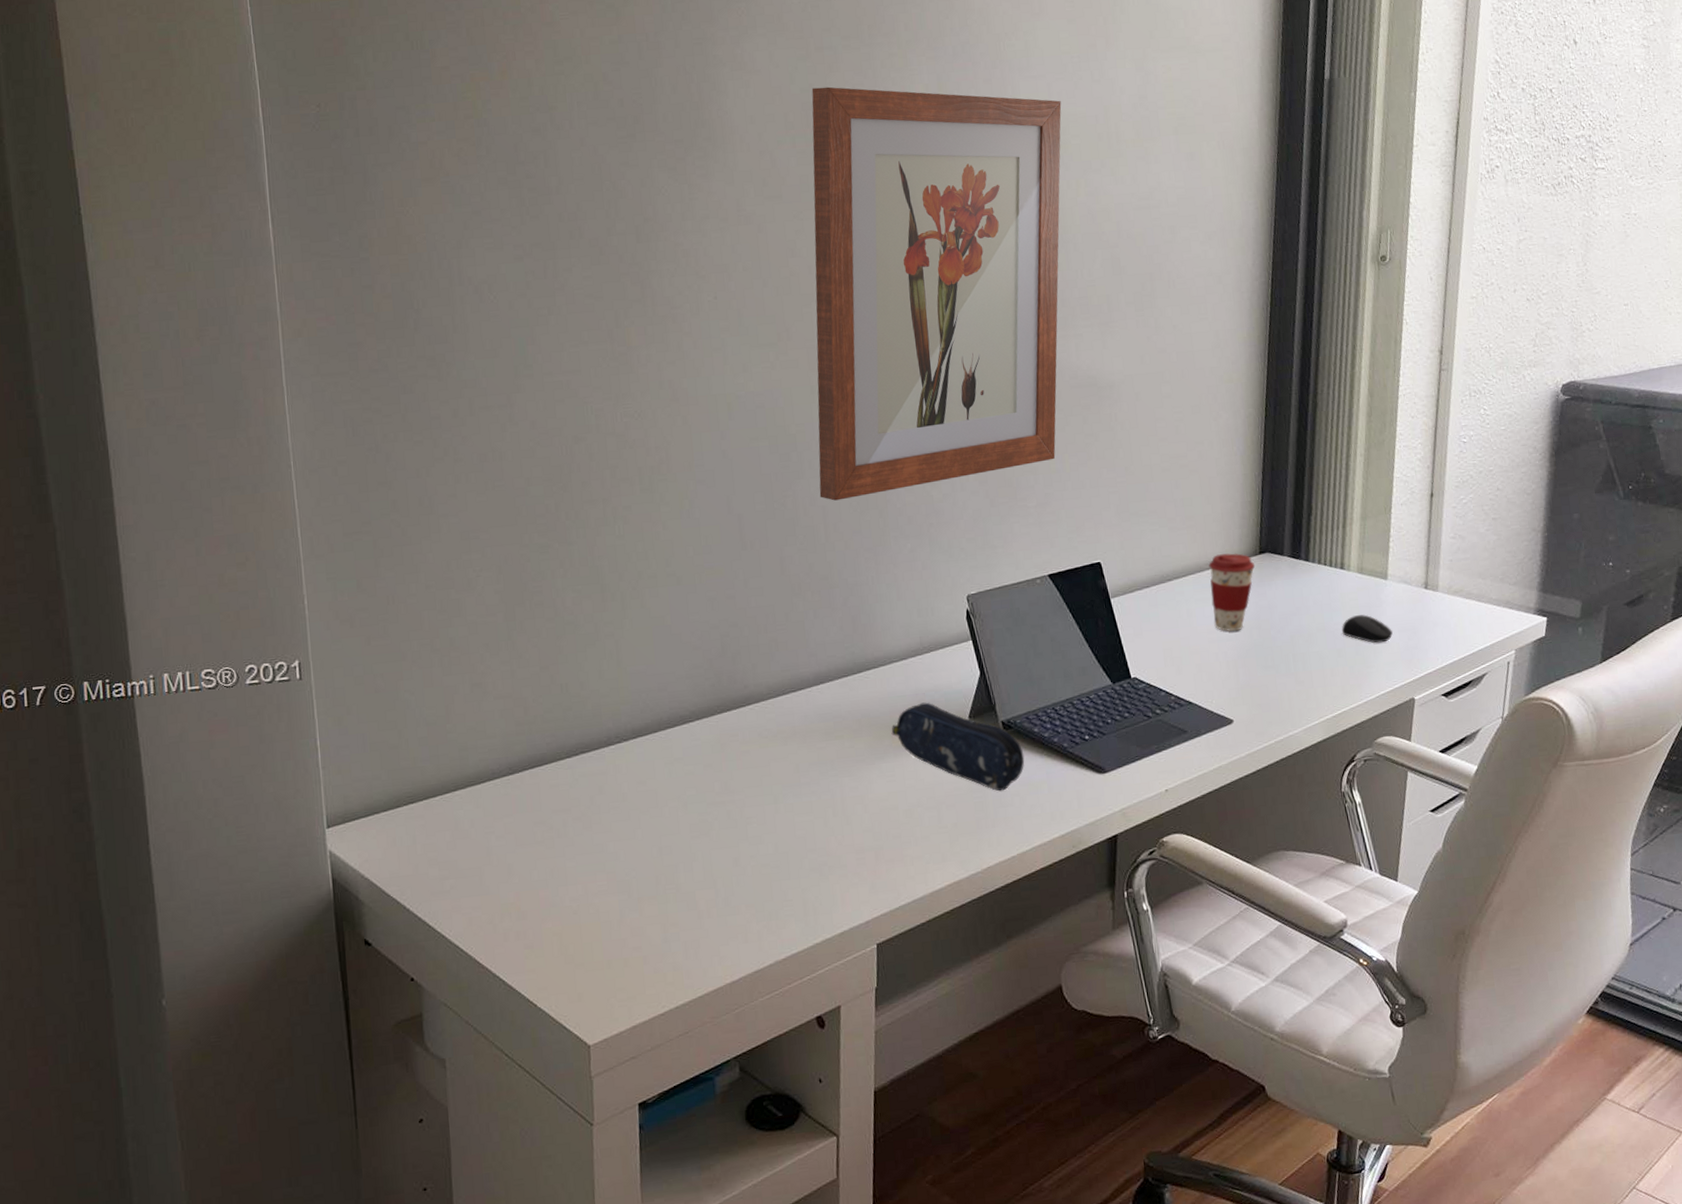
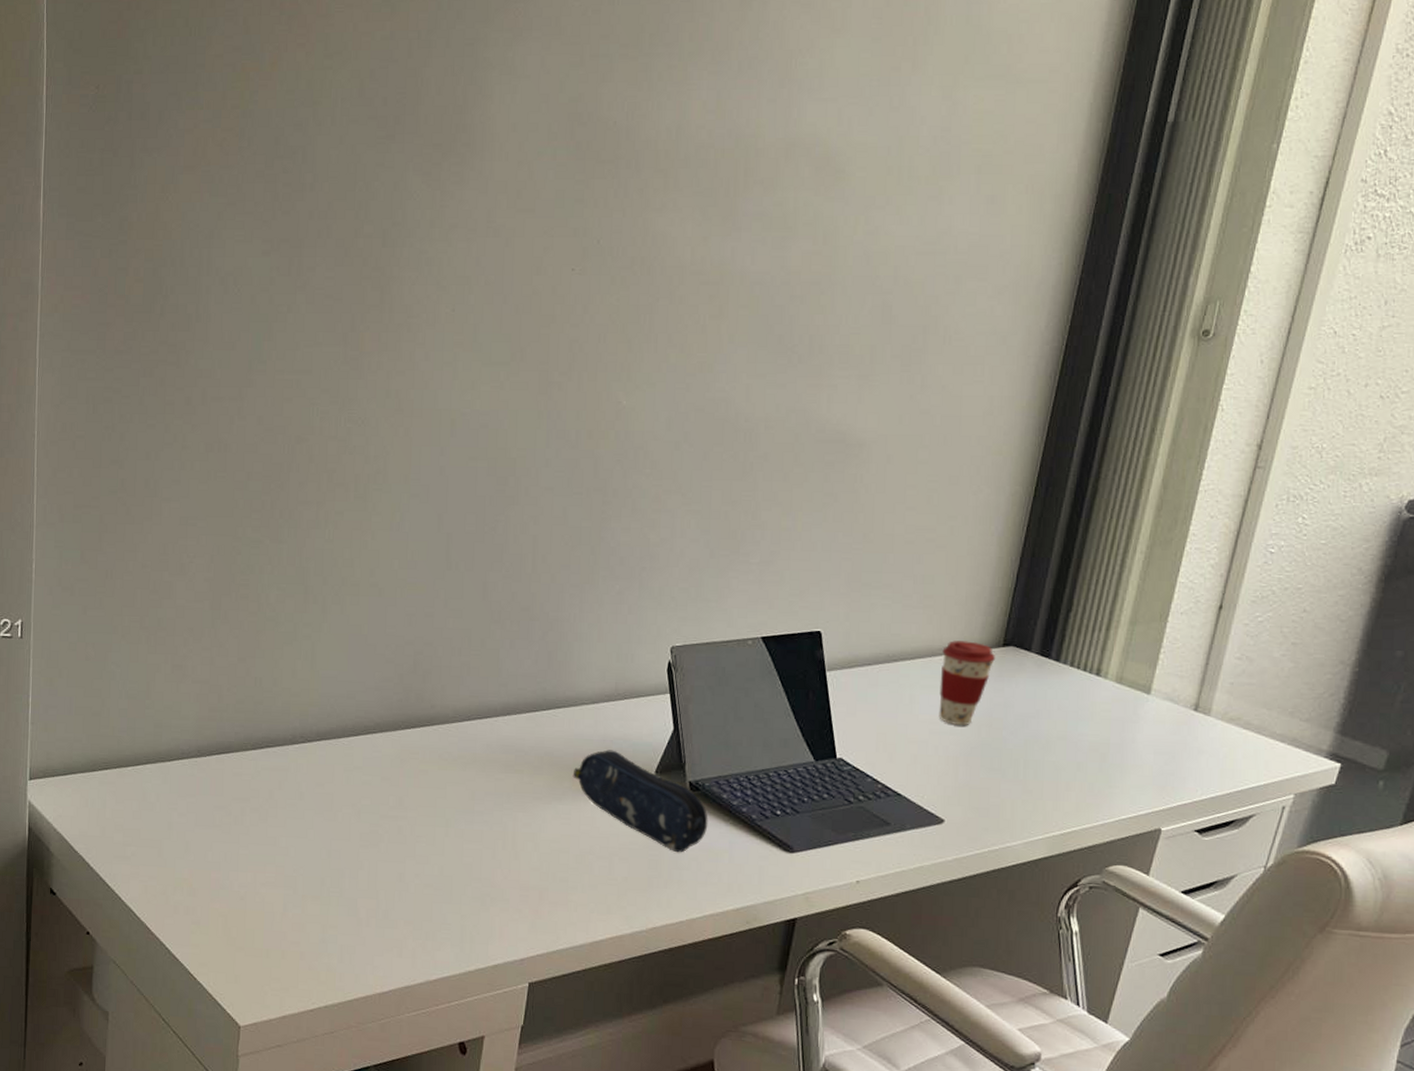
wall art: present [811,87,1062,501] -> none [532,97,851,532]
computer mouse: present [1341,614,1393,643] -> none [1086,728,1147,763]

